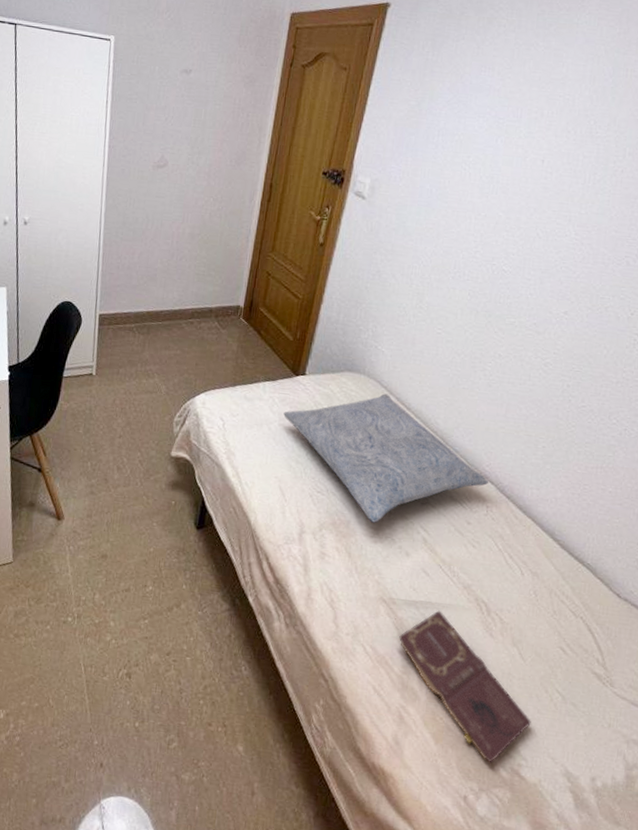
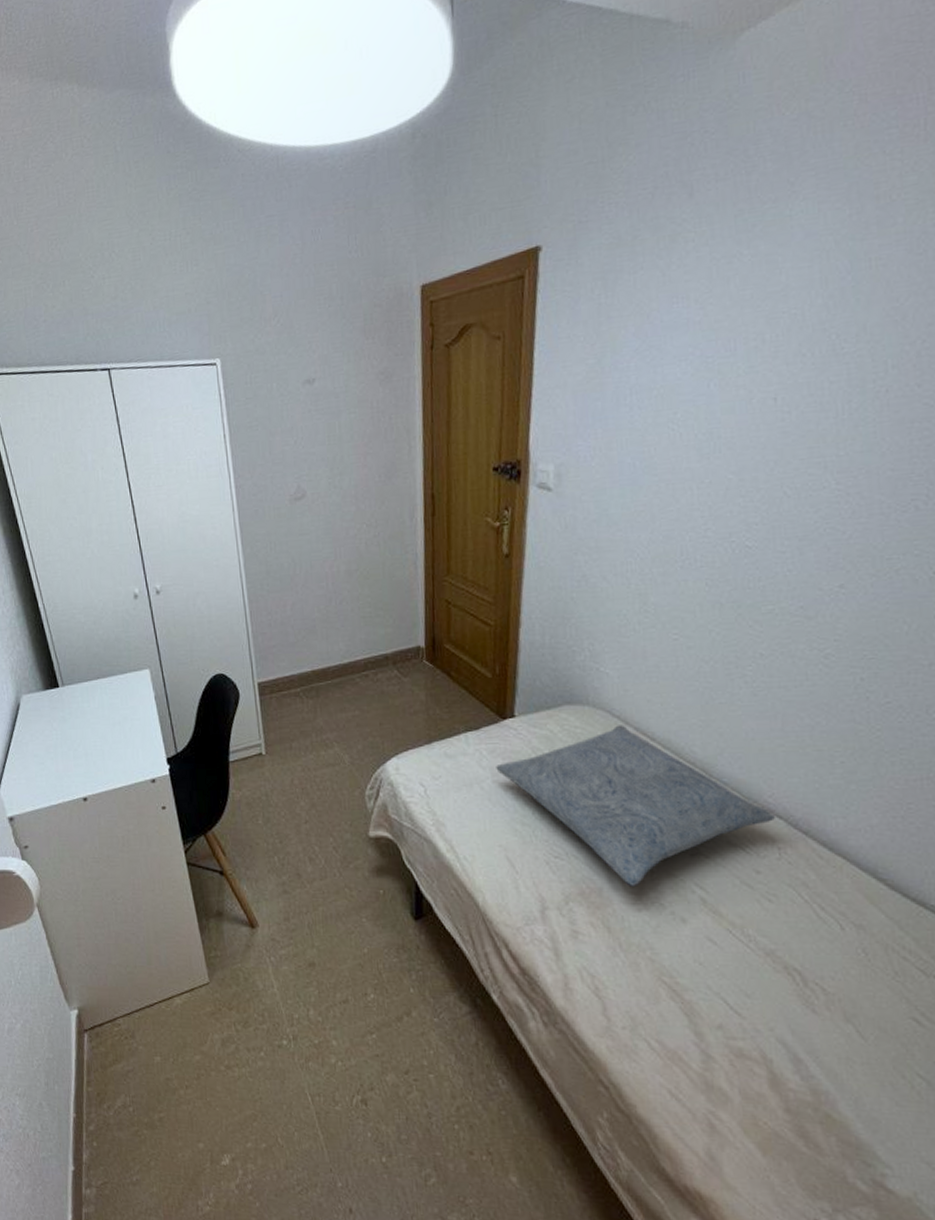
book: present [399,610,531,764] -> none [691,986,889,1176]

